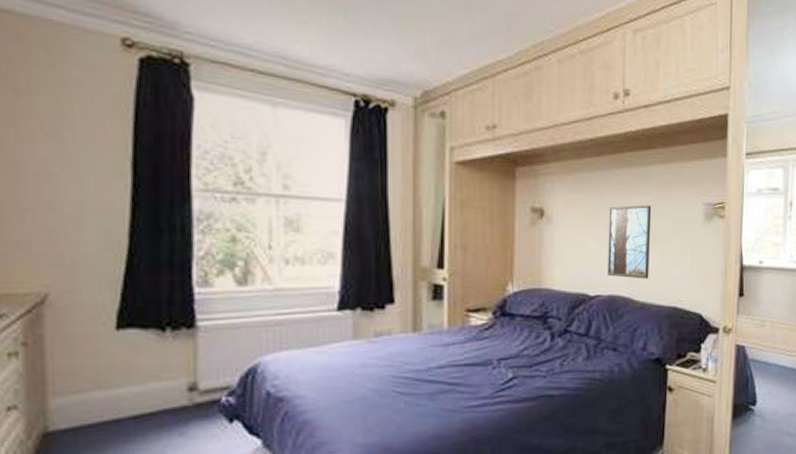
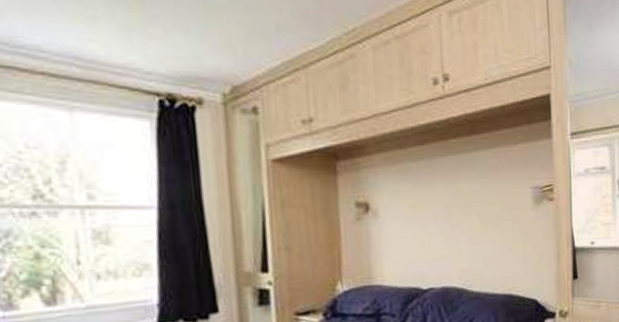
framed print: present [608,205,652,279] -> none [436,192,482,269]

